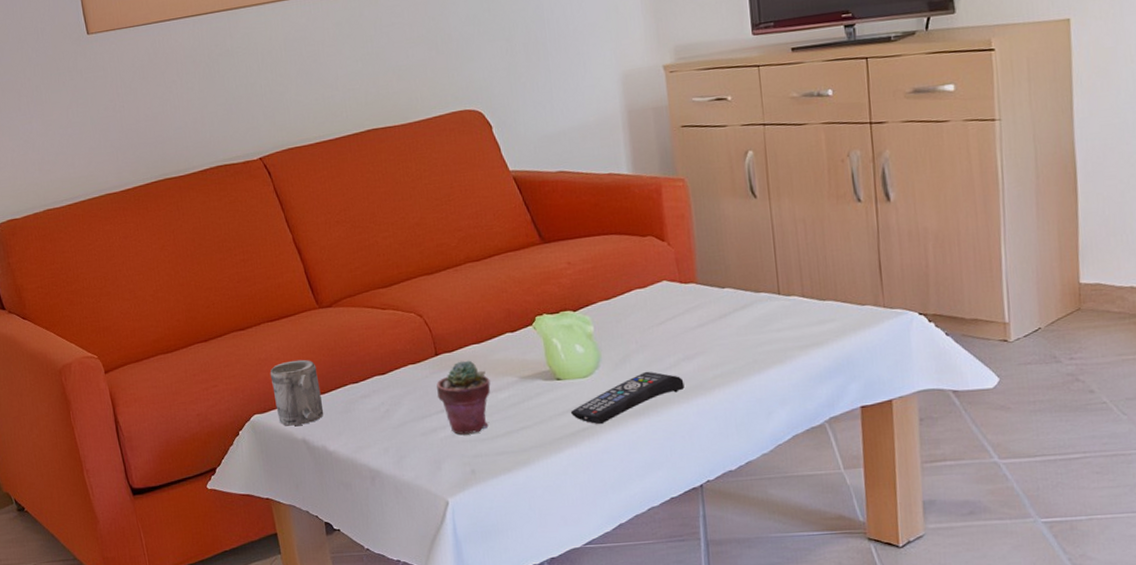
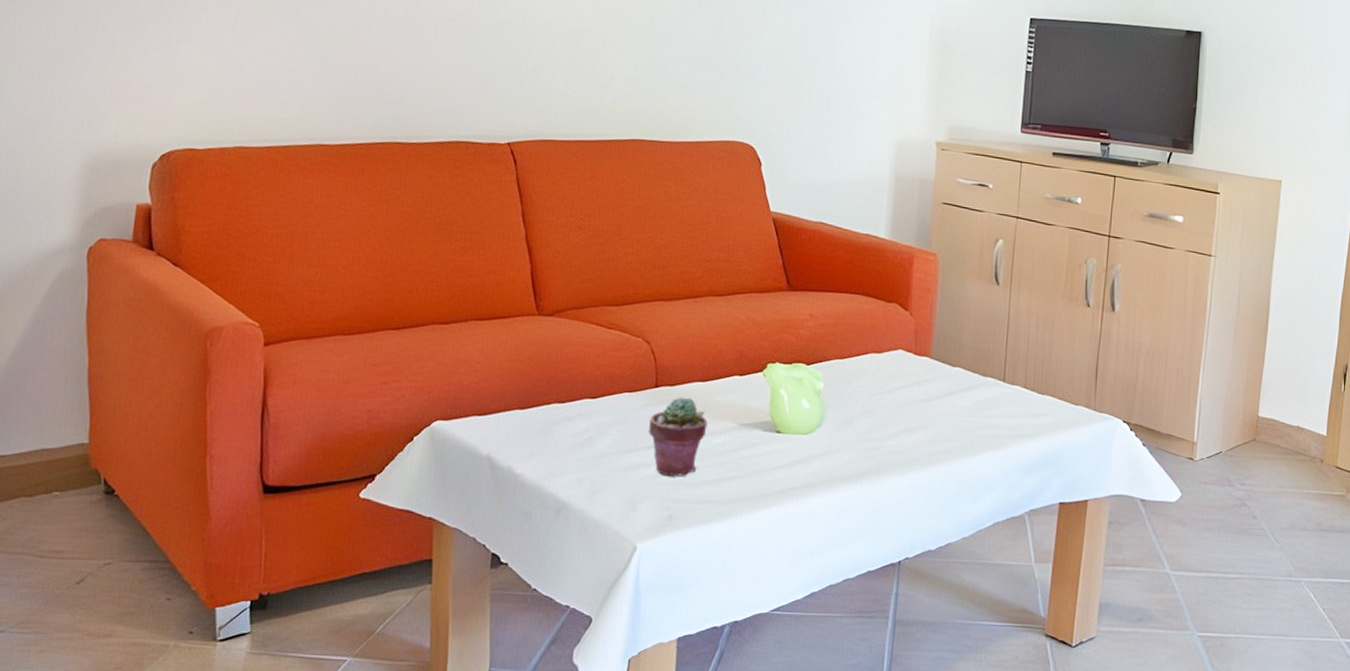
mug: present [270,359,324,426] -> none [464,367,521,440]
remote control: present [570,371,685,424] -> none [783,437,901,485]

